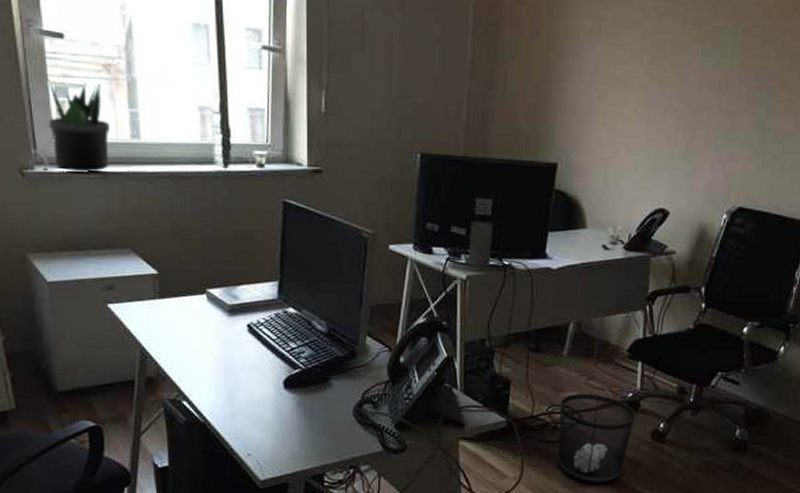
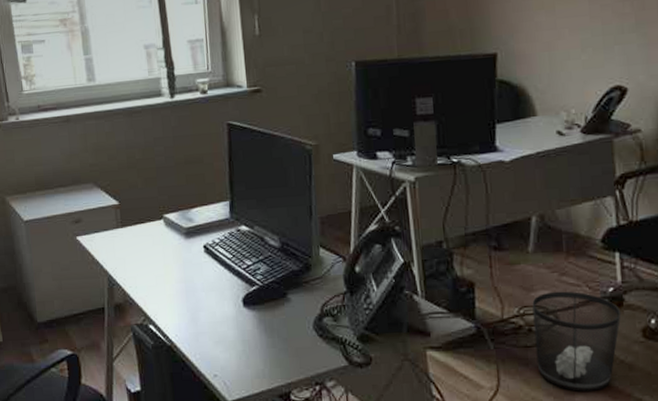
planter: present [48,79,110,172] -> none [15,37,71,118]

